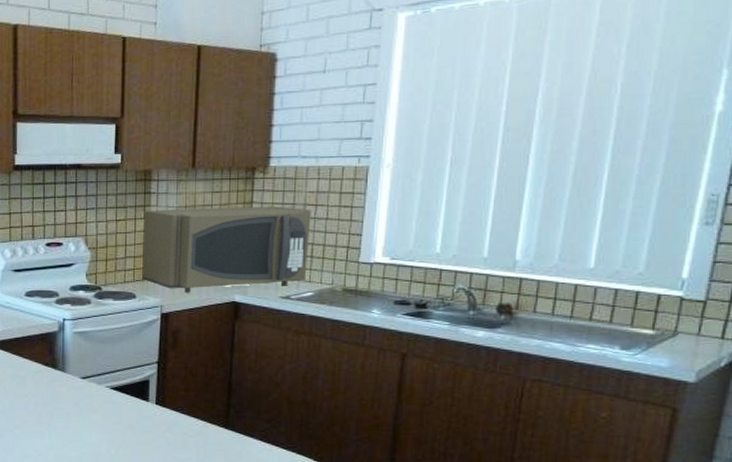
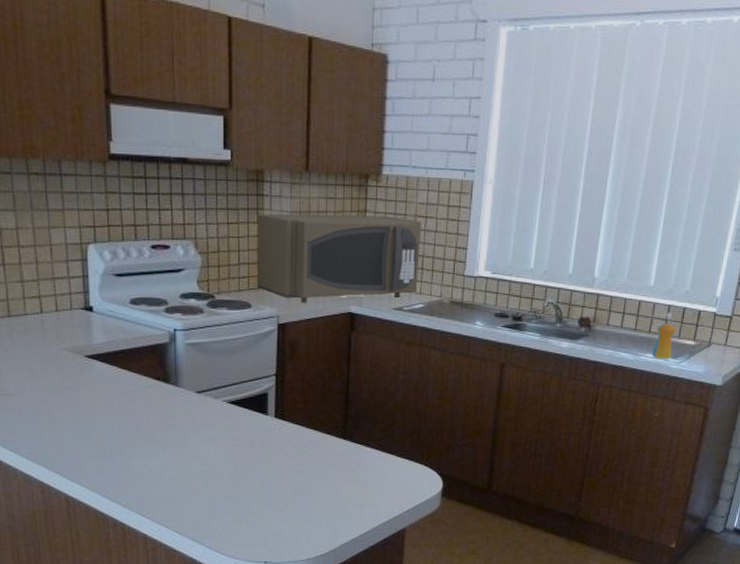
soap dispenser: none [594,297,627,352] -> present [651,312,676,360]

